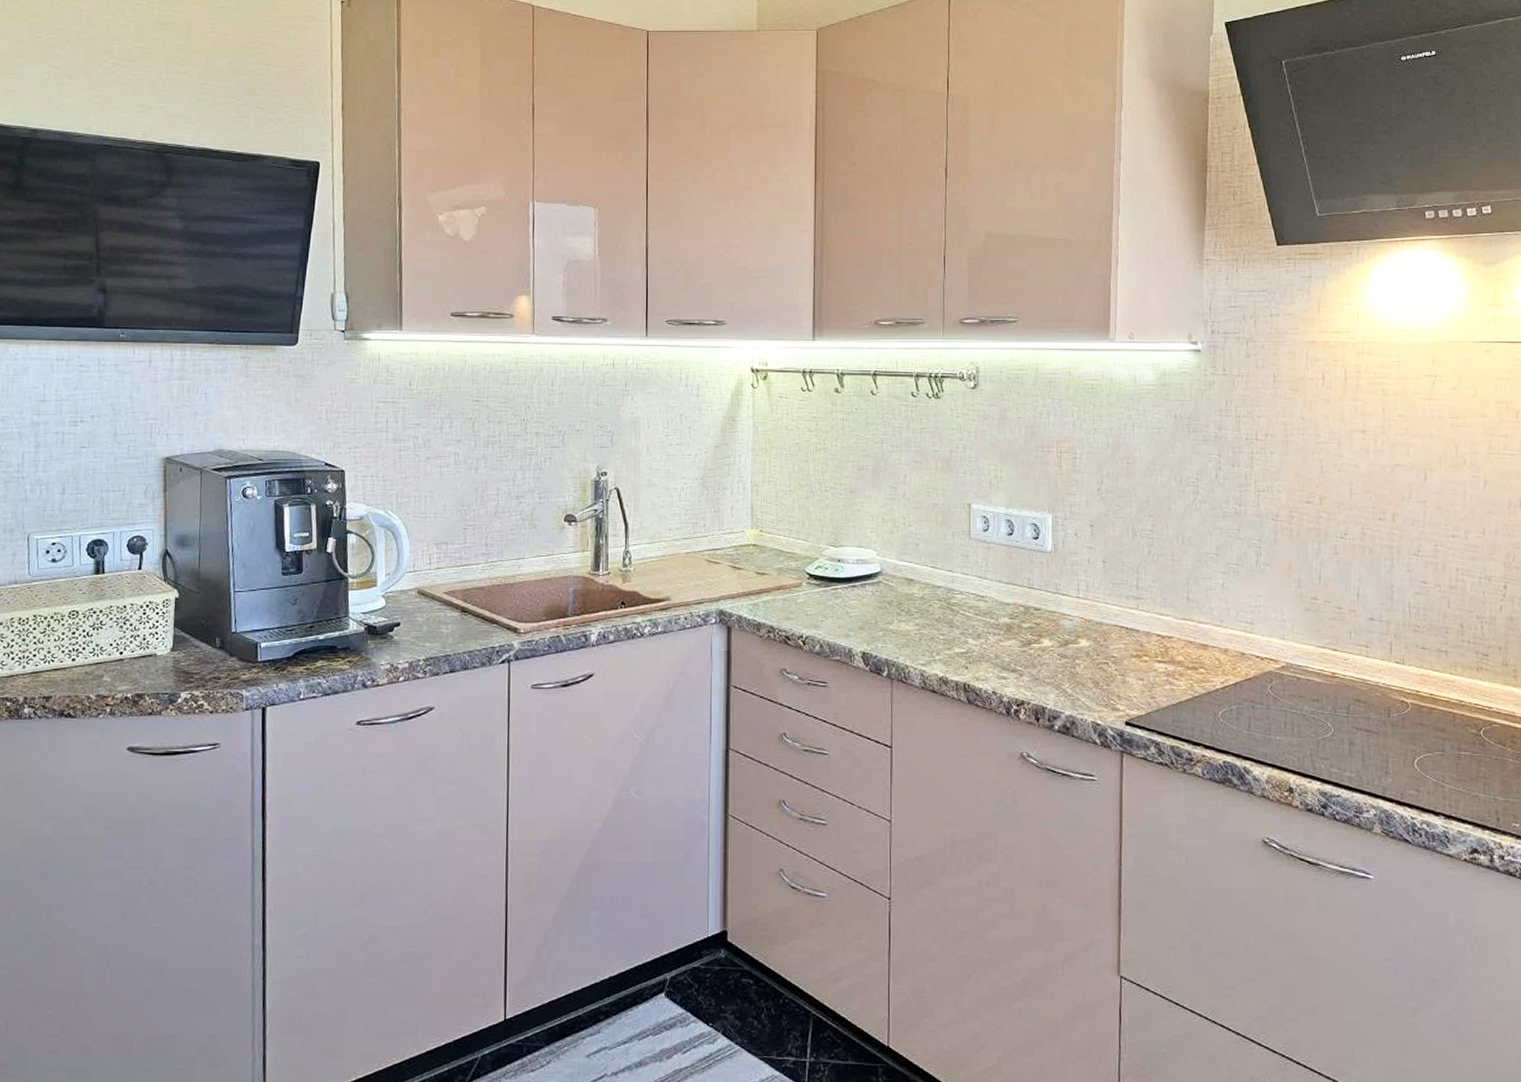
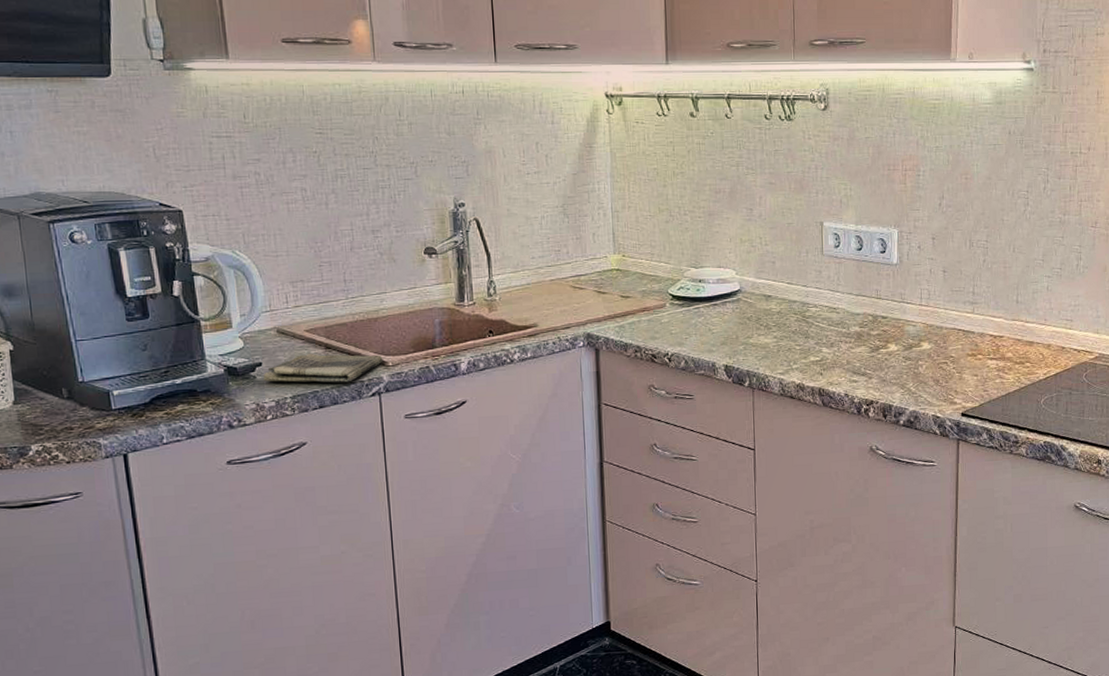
dish towel: none [400,615,516,648] -> present [263,353,383,383]

